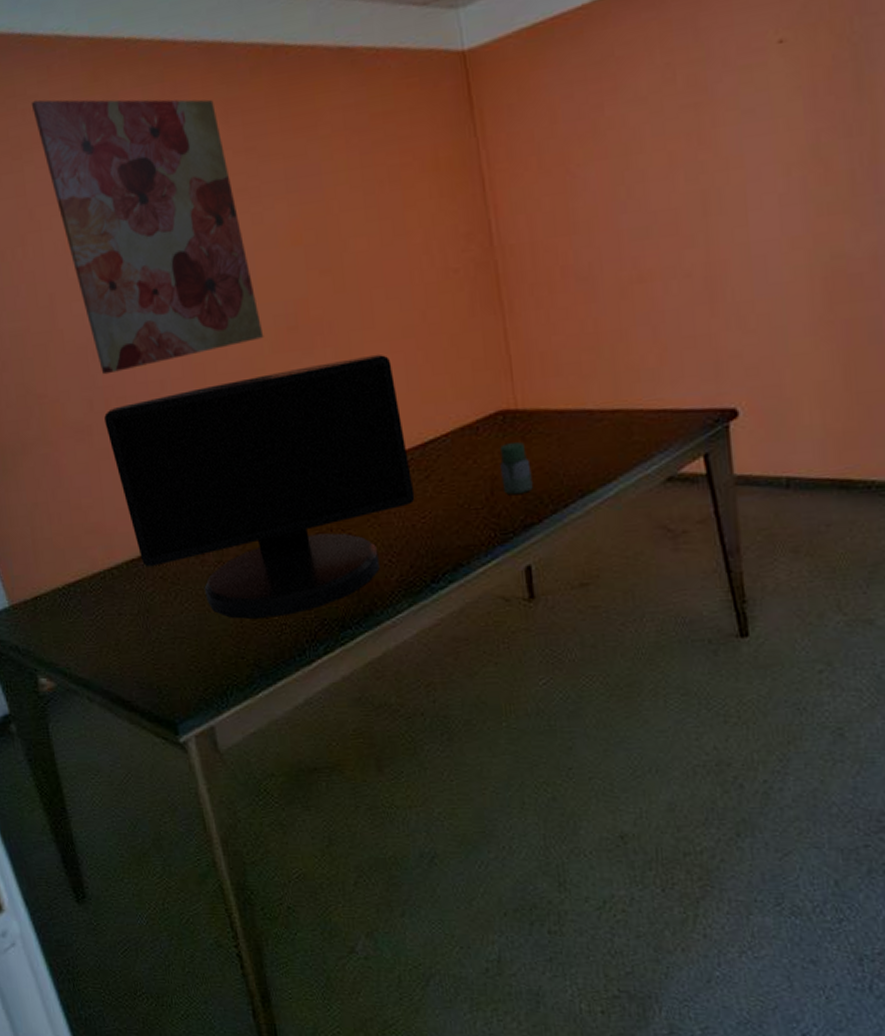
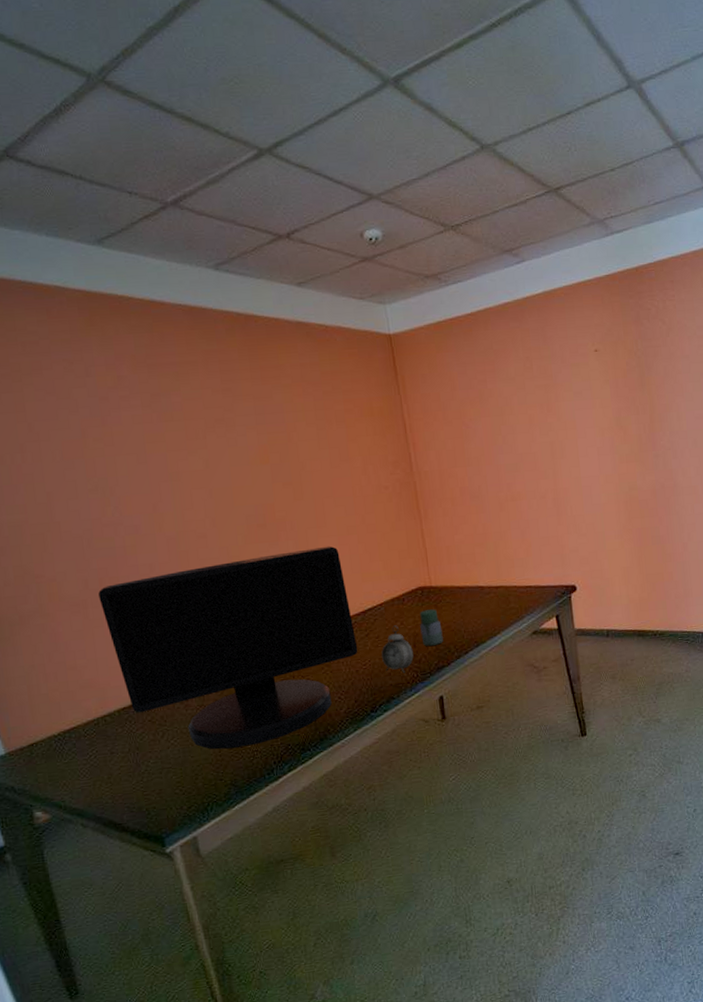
wall art: present [31,99,264,375] -> none [31,335,238,559]
alarm clock: none [446,464,491,532] -> present [381,625,414,673]

